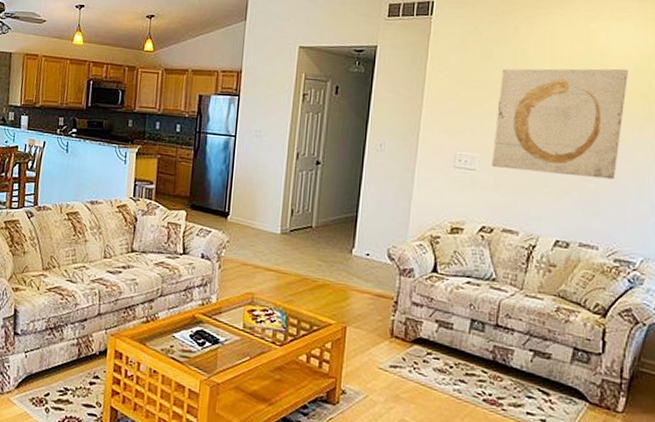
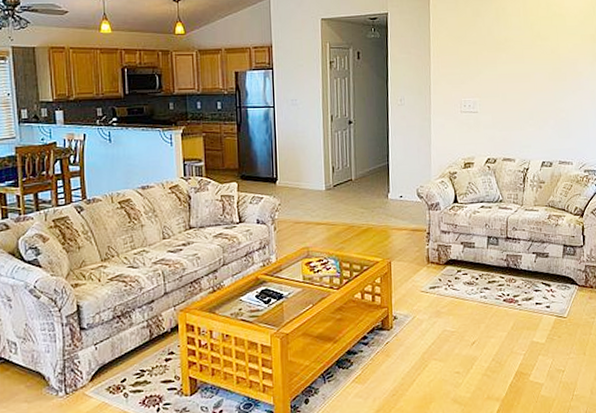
wall art: present [492,68,628,180] -> none [488,17,580,109]

